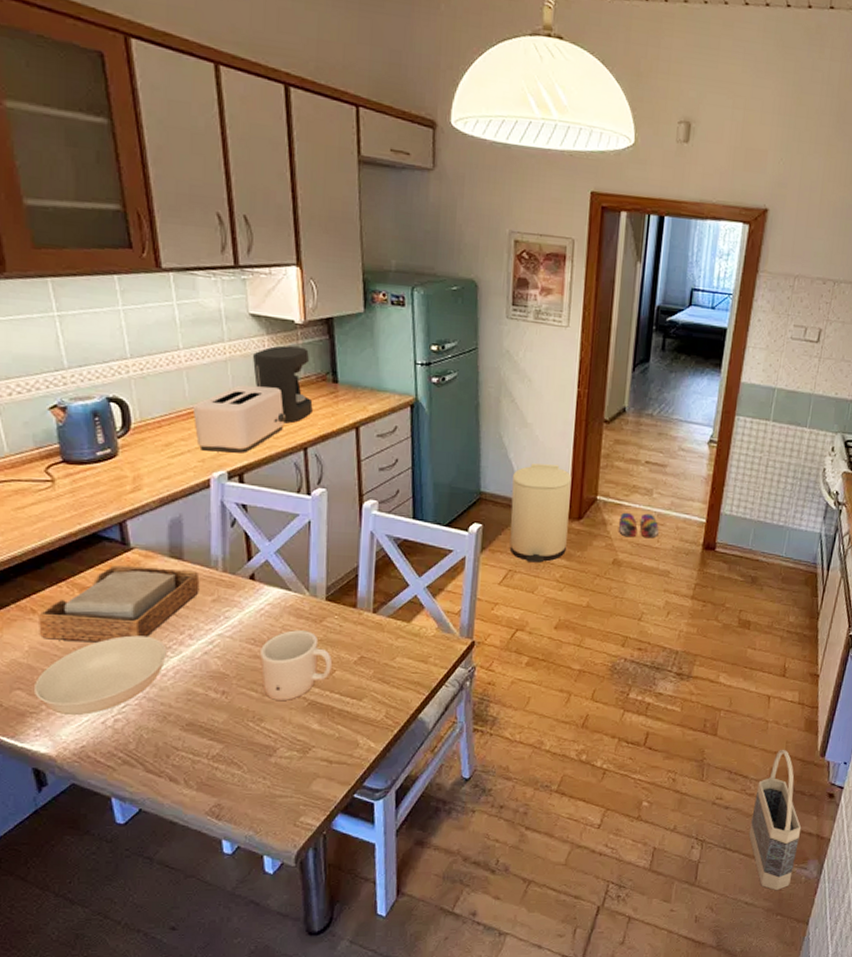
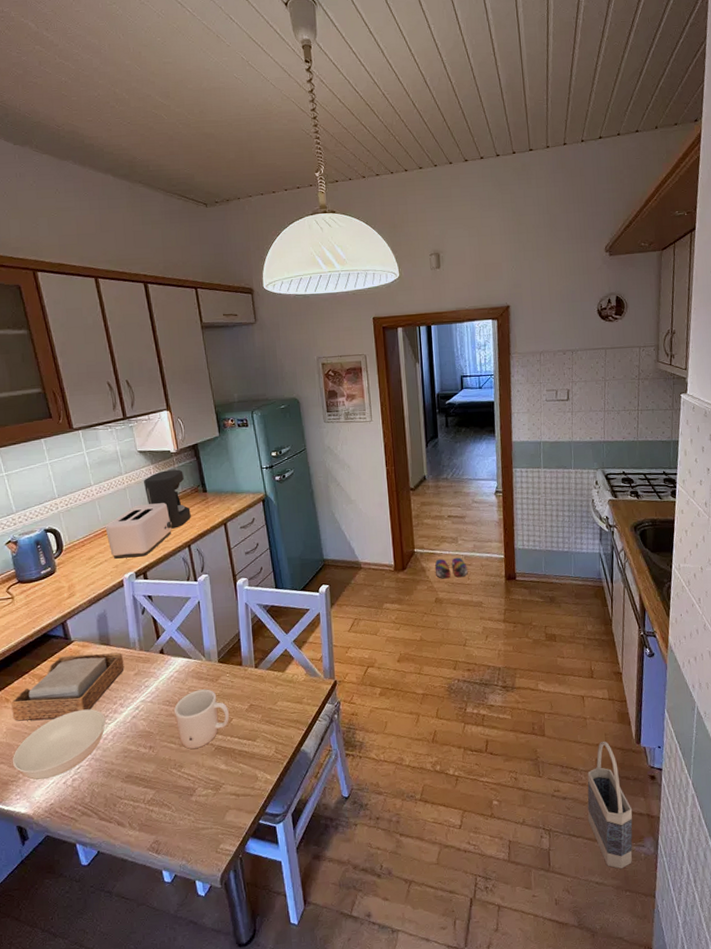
pedal bin: present [510,463,572,563] -> none [347,529,397,610]

